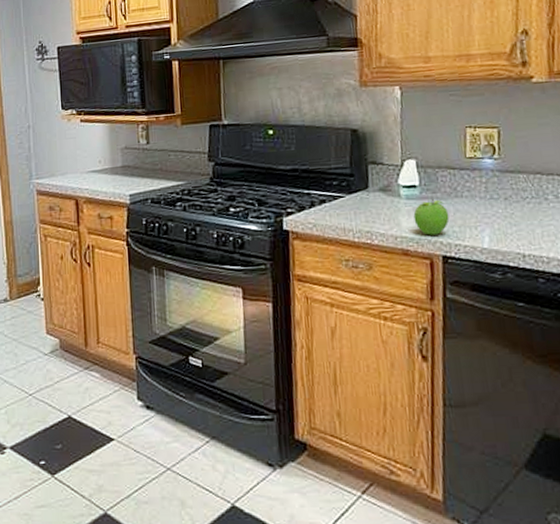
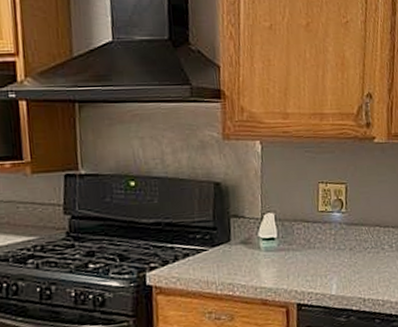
fruit: present [413,198,450,236] -> none [272,250,303,285]

